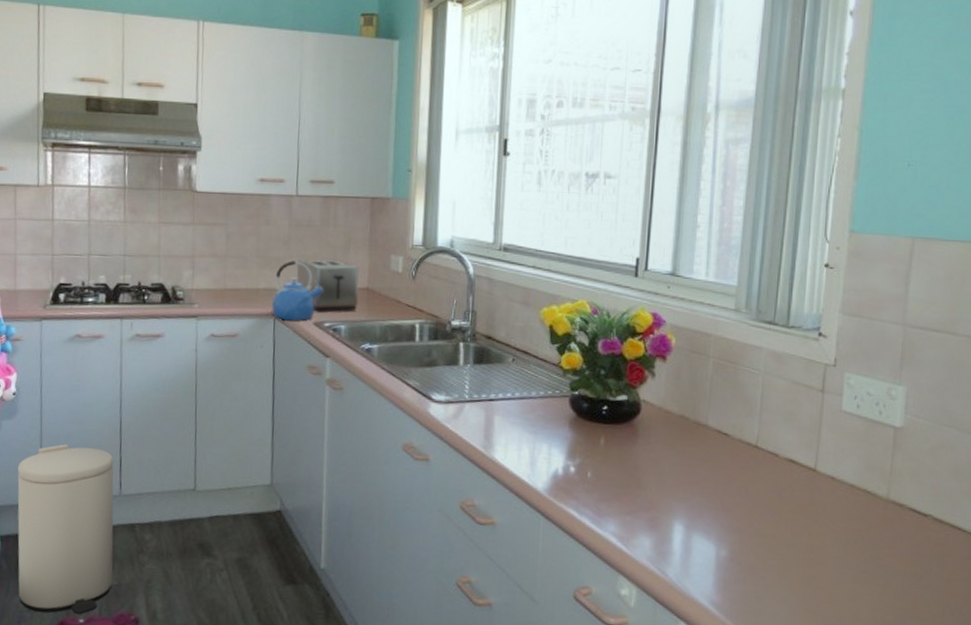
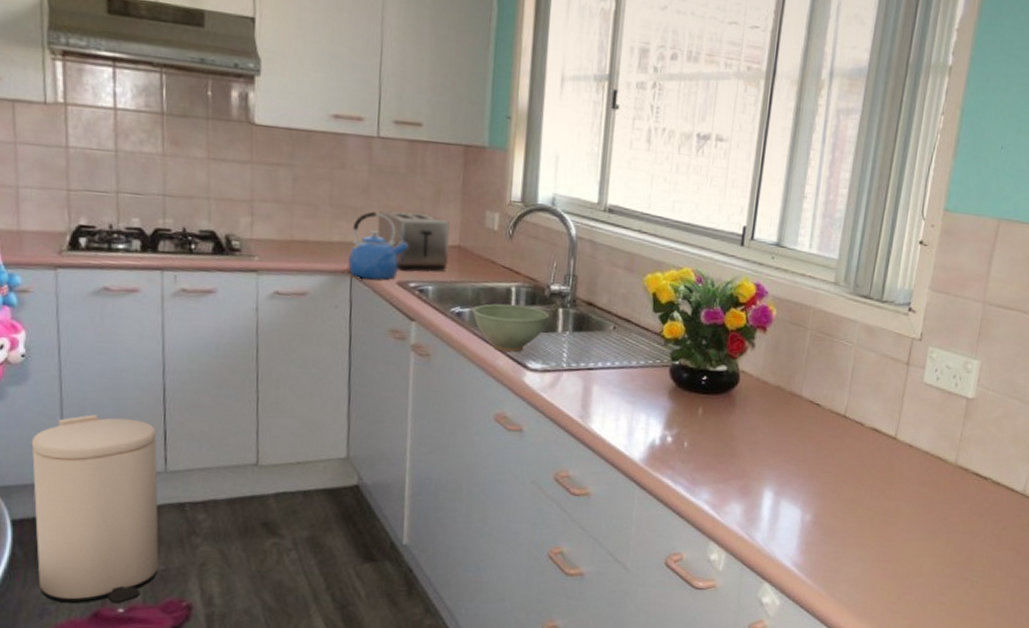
bowl: none [381,339,452,385] -> present [473,303,550,353]

